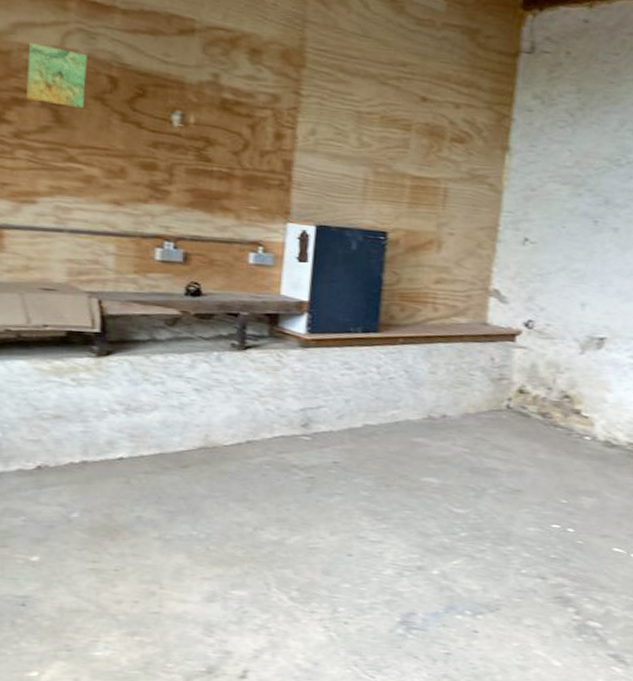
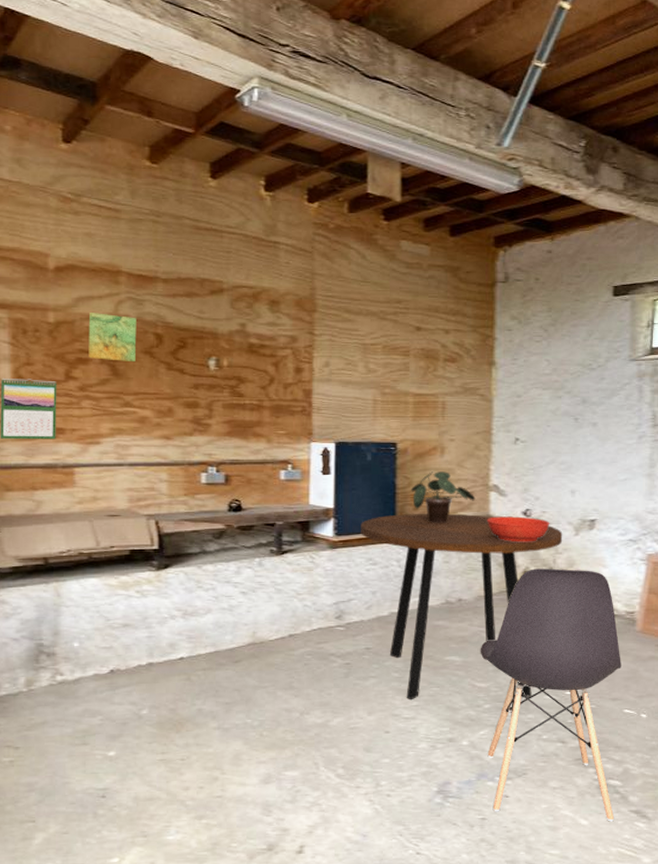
dining table: none [337,314,567,528] -> present [361,513,563,701]
potted plant: none [399,268,473,330] -> present [411,471,476,524]
chair: none [459,387,617,665] -> present [480,568,621,822]
bowl: none [482,326,554,358] -> present [486,516,550,542]

